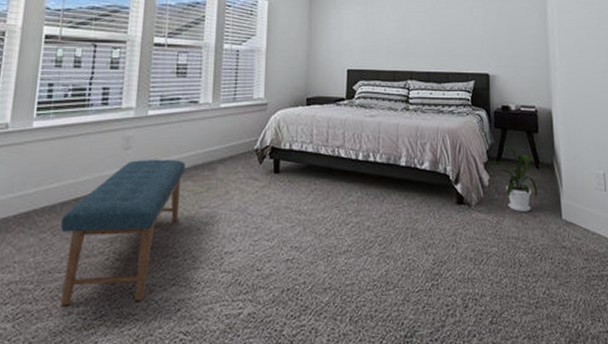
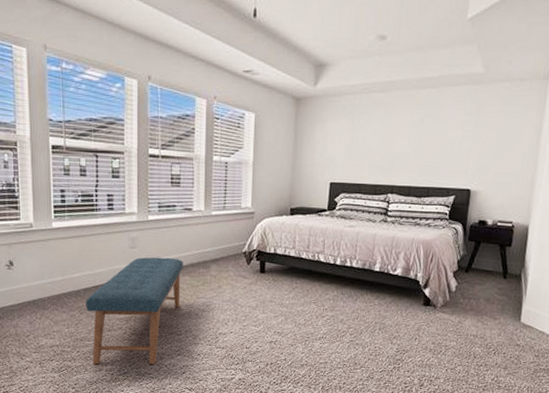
house plant: present [483,143,538,212] -> none [453,255,503,315]

